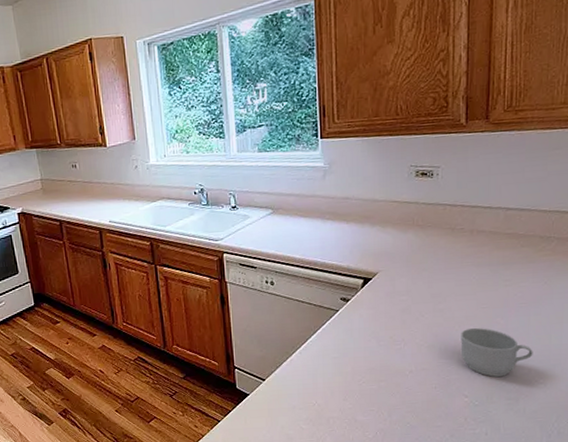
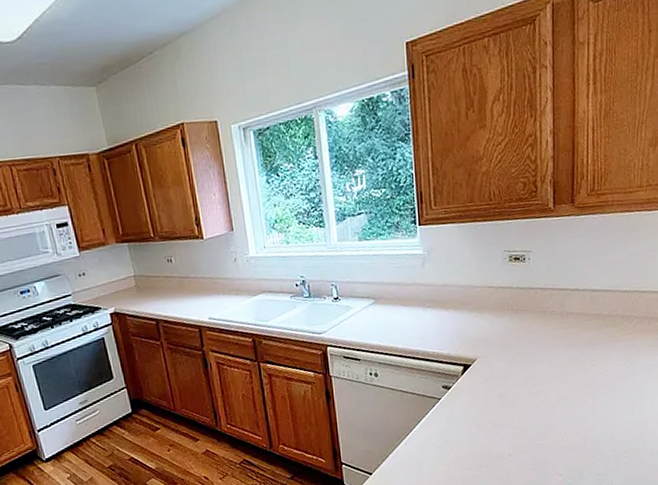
mug: present [460,327,533,377] -> none [554,407,619,455]

